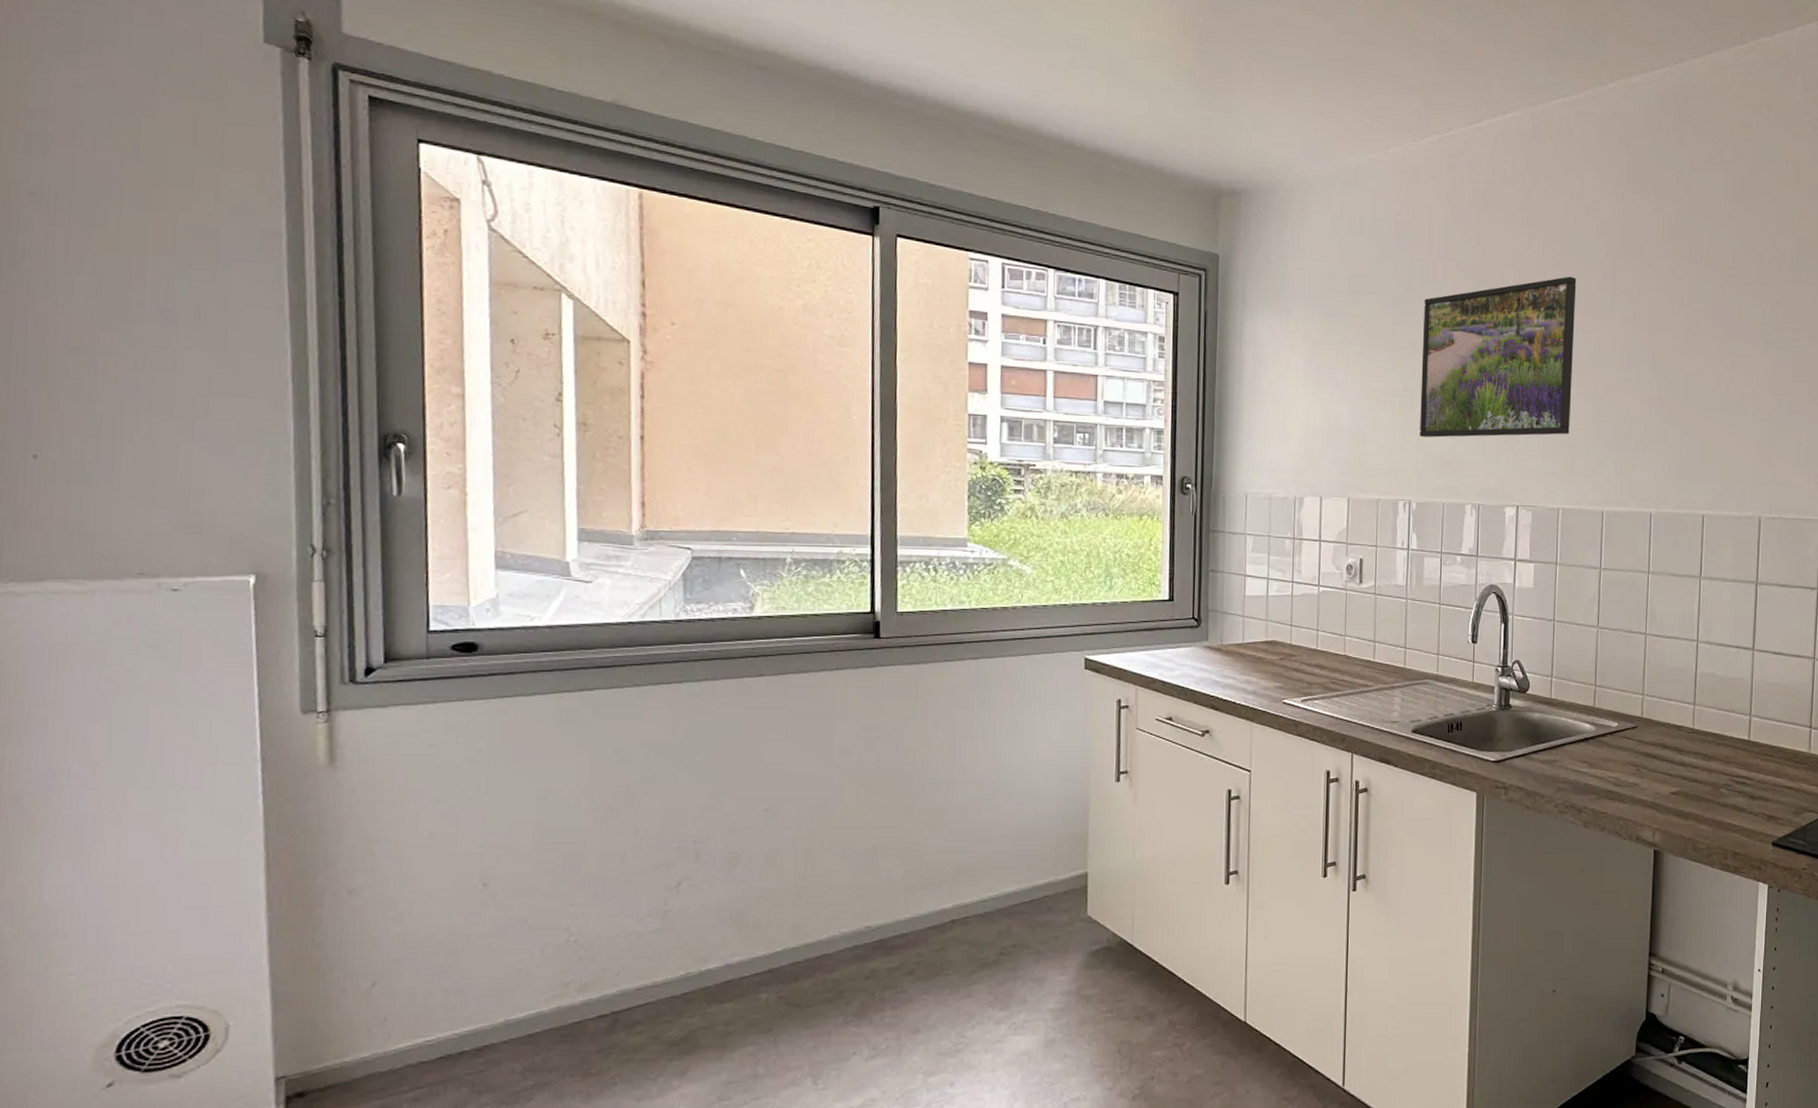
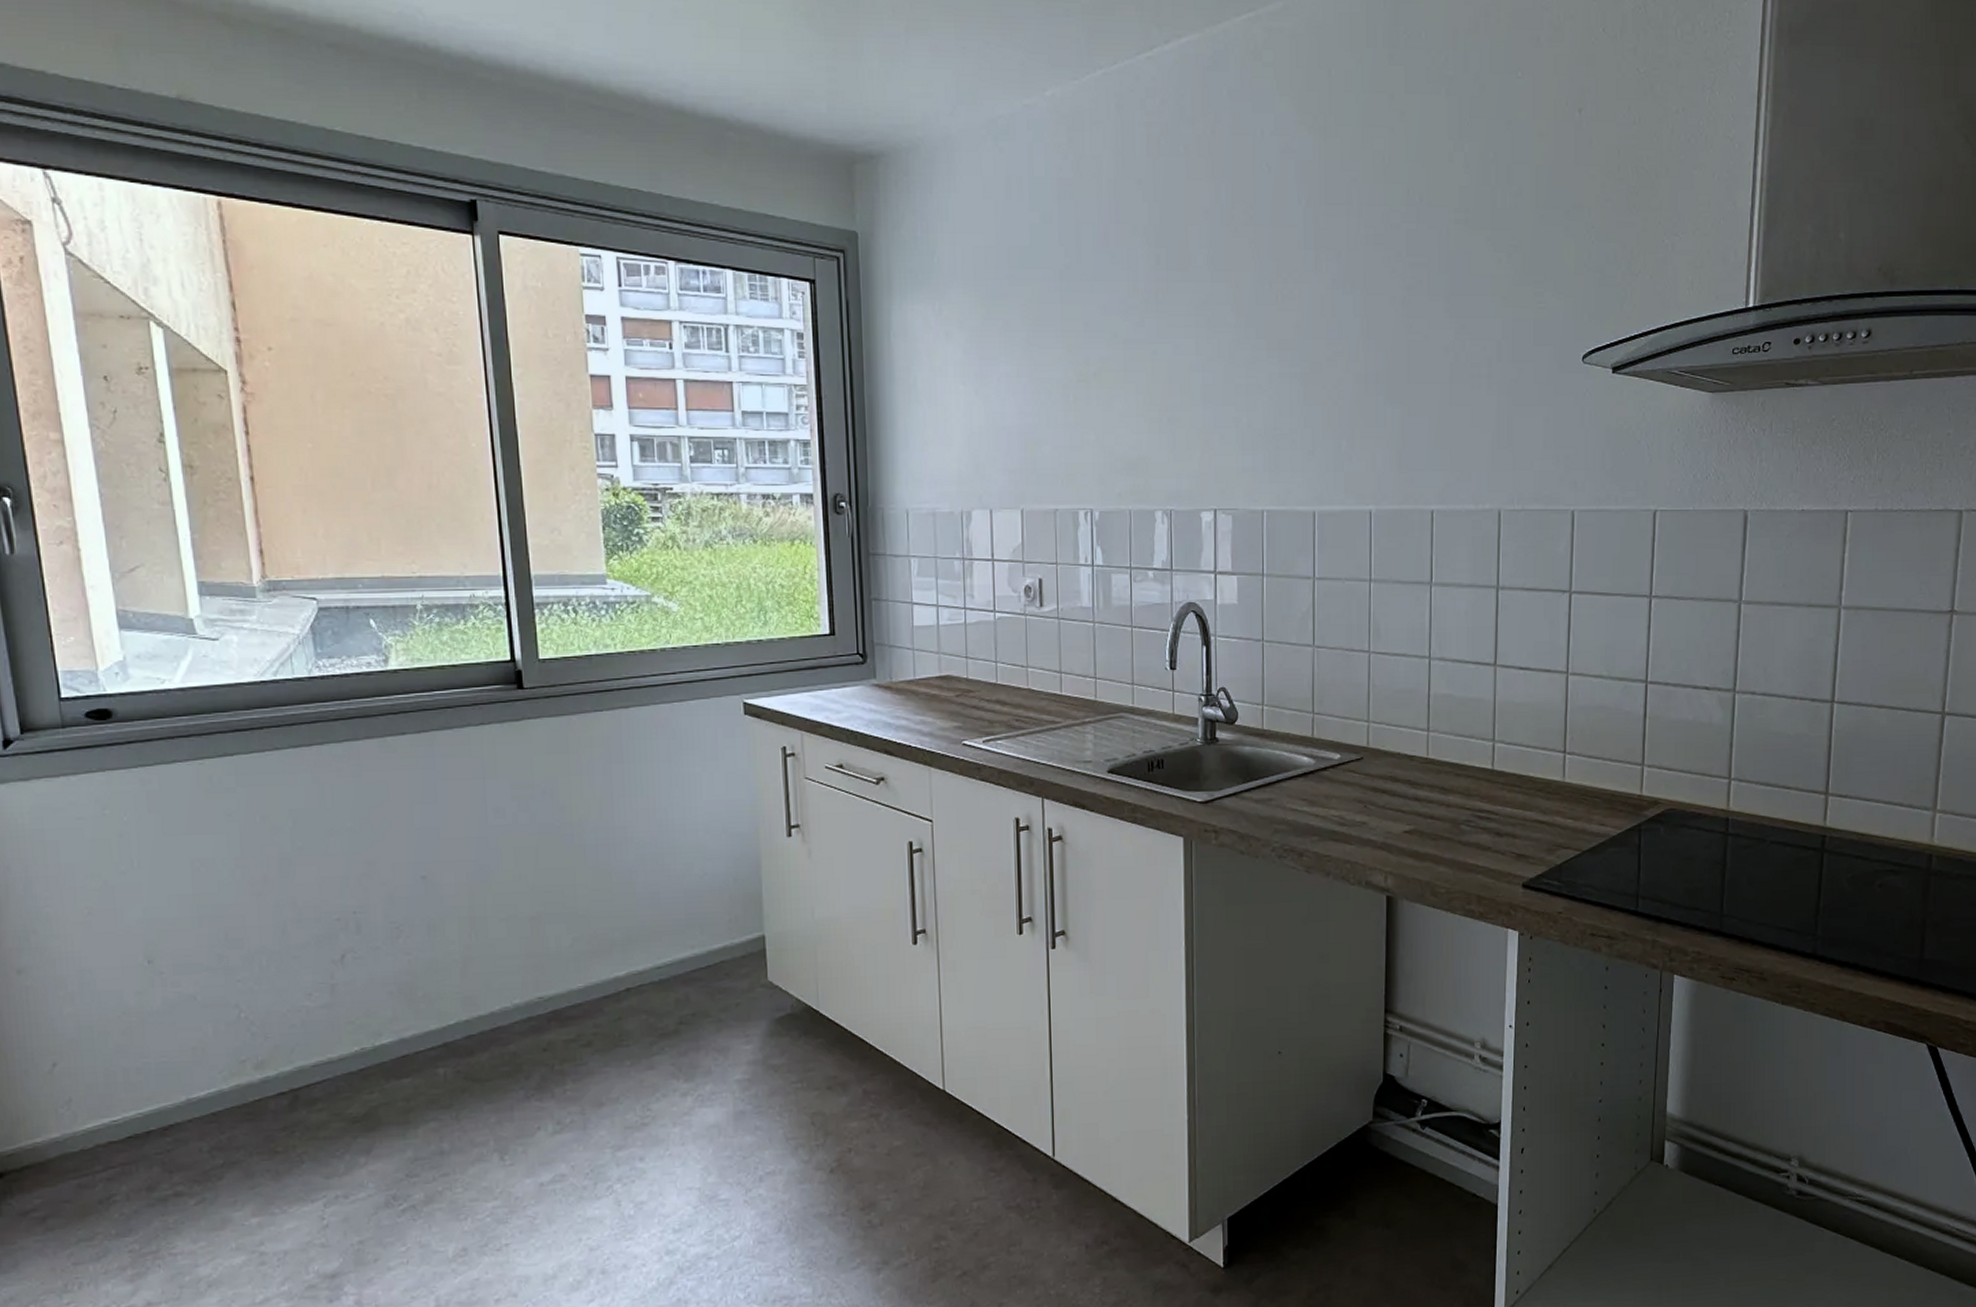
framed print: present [1420,276,1577,438] -> none [1096,232,1274,434]

